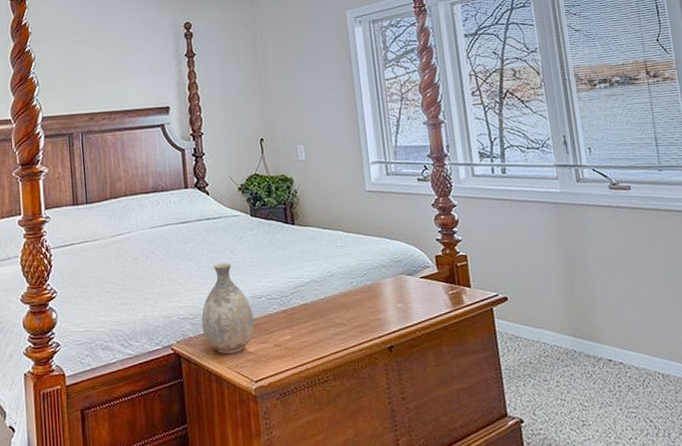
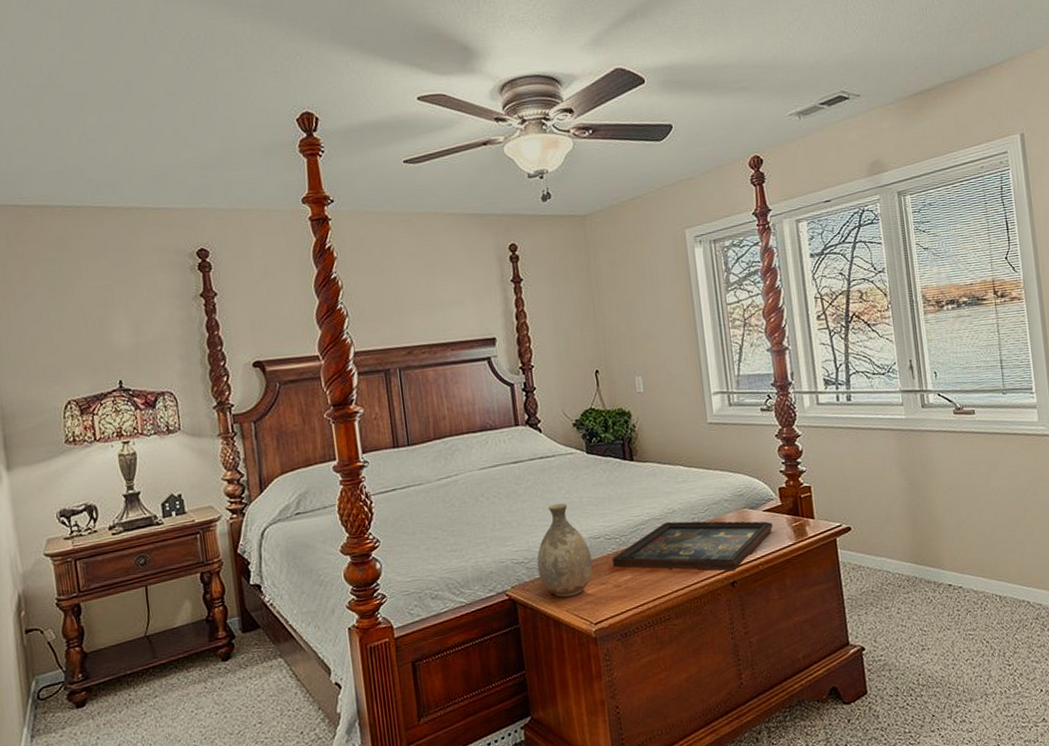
decorative tray: none [273,284,430,336] -> present [612,521,773,572]

